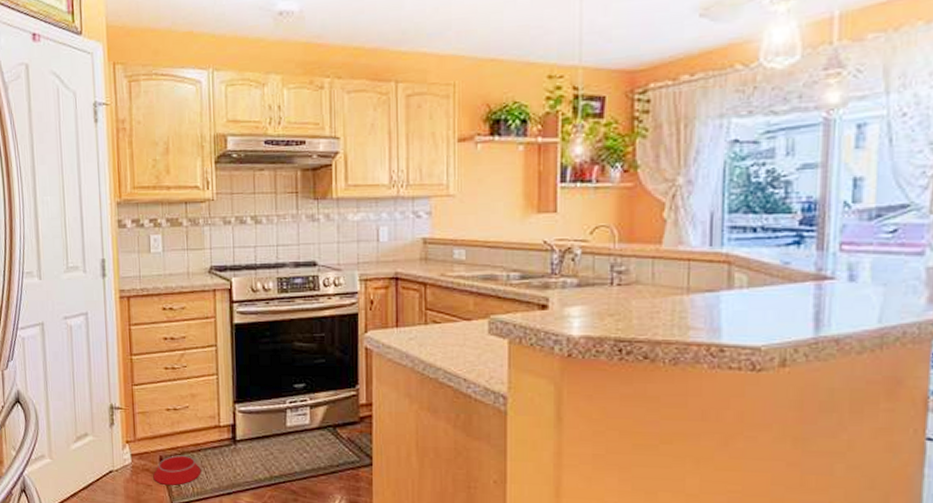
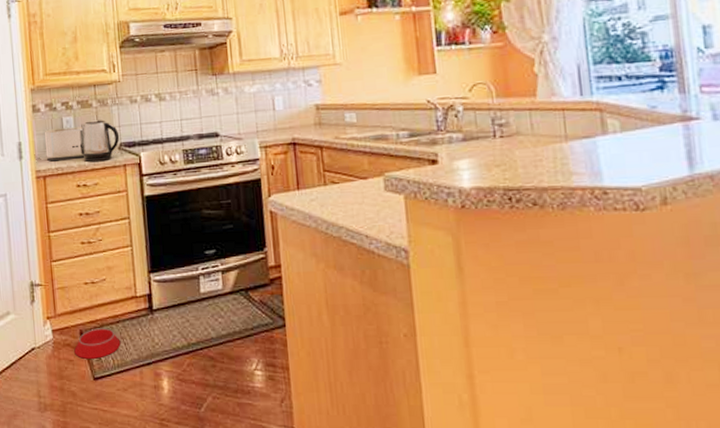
toaster: none [129,246,173,282] -> present [44,126,85,162]
kettle: none [170,239,211,285] -> present [81,119,120,163]

